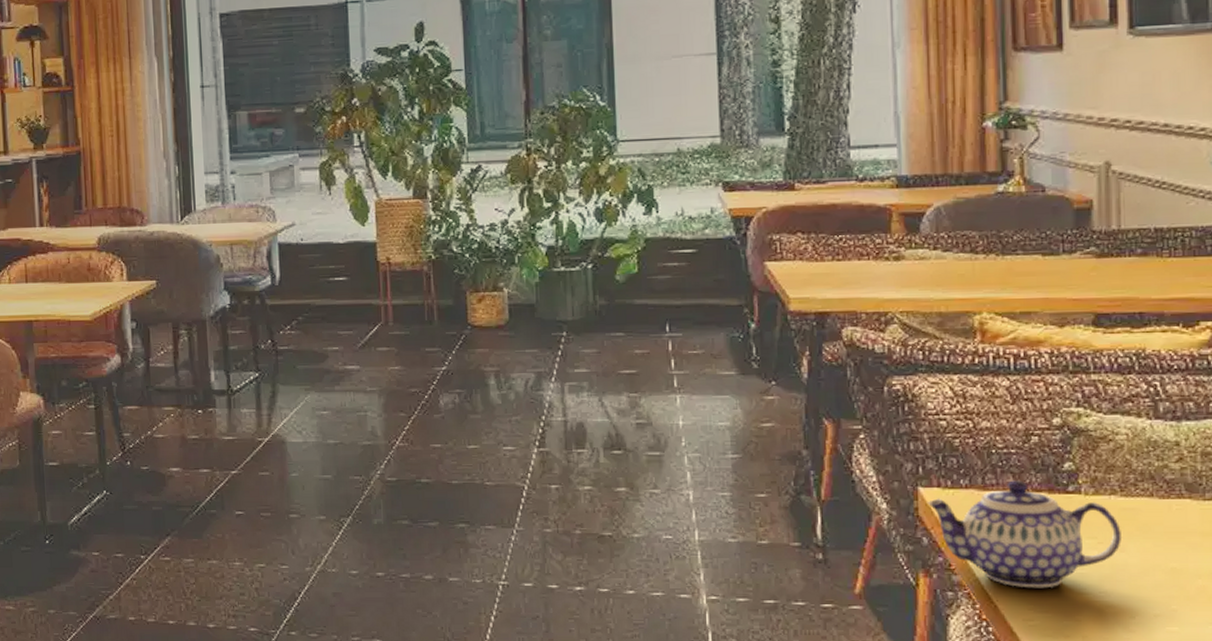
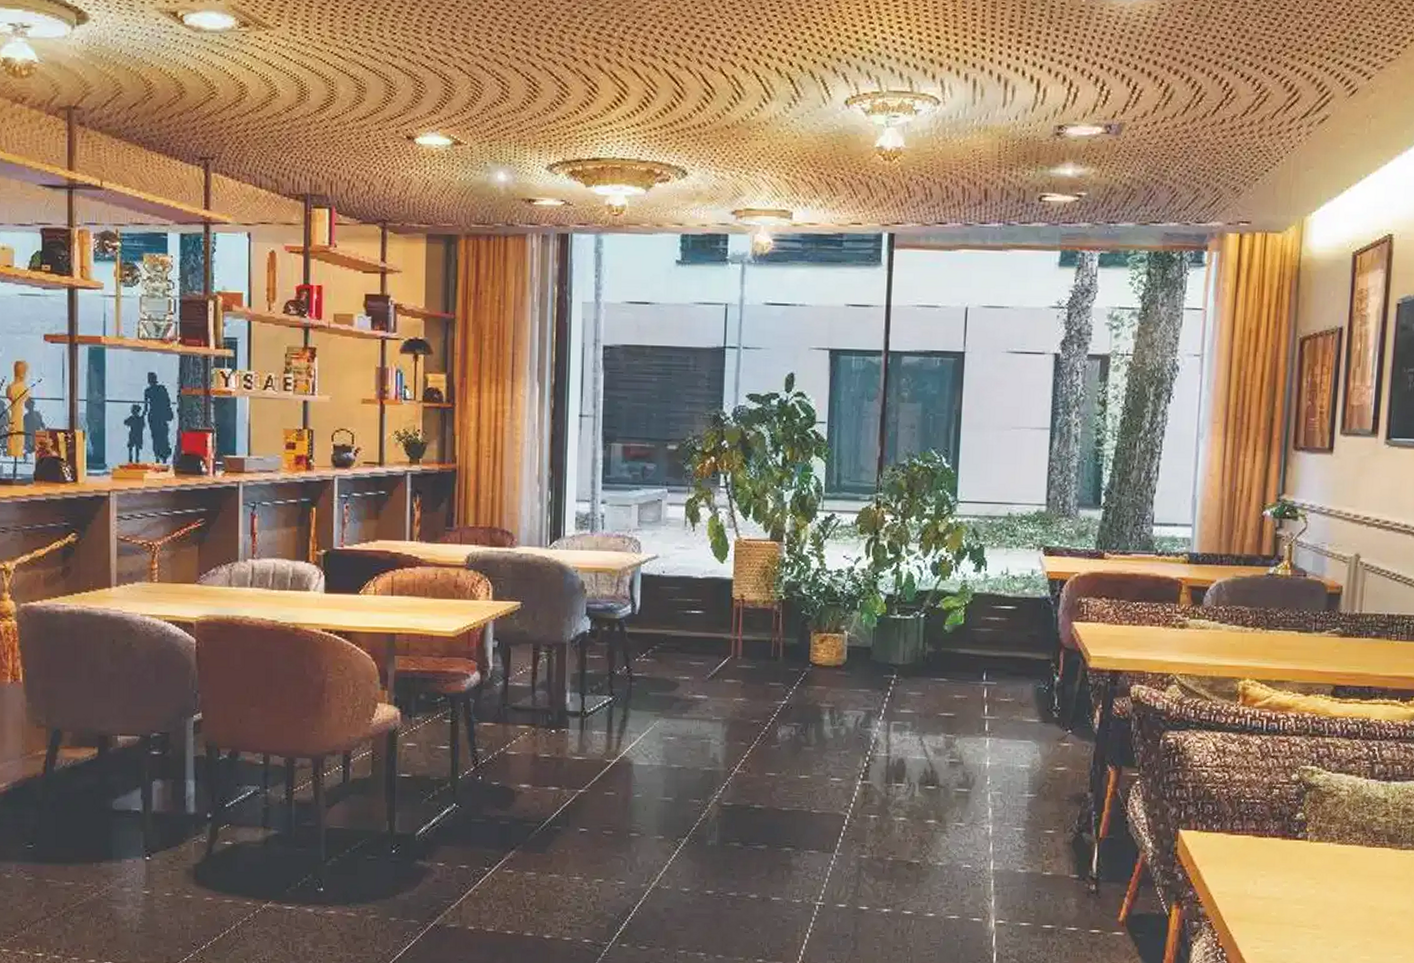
teapot: present [927,480,1123,588] -> none [1185,827,1336,921]

